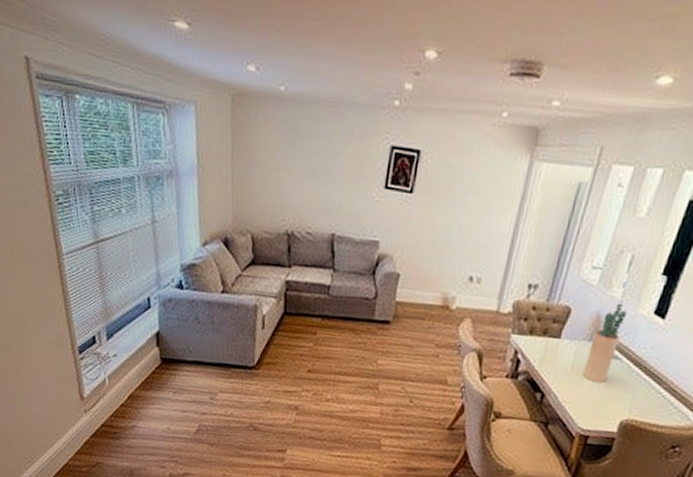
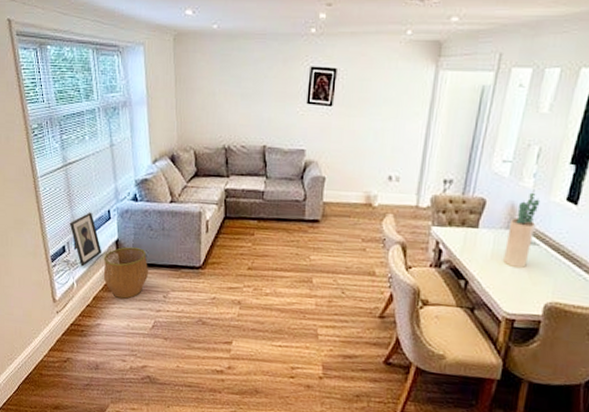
picture frame: none [100,298,140,361] -> present [69,212,102,267]
basket: none [140,340,195,399] -> present [103,247,149,299]

